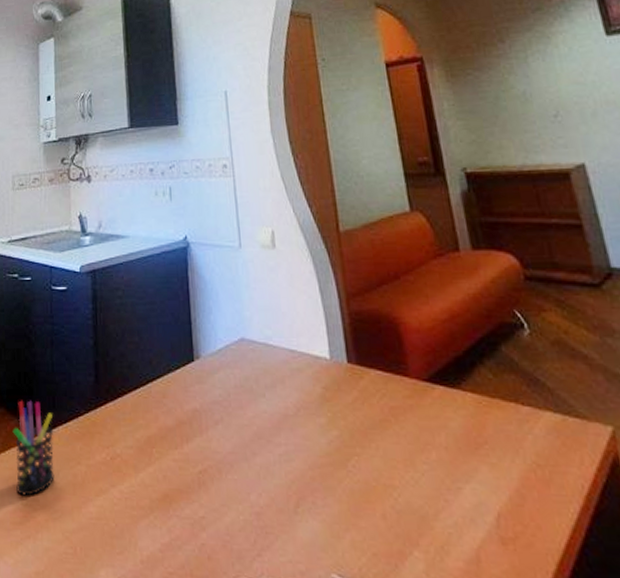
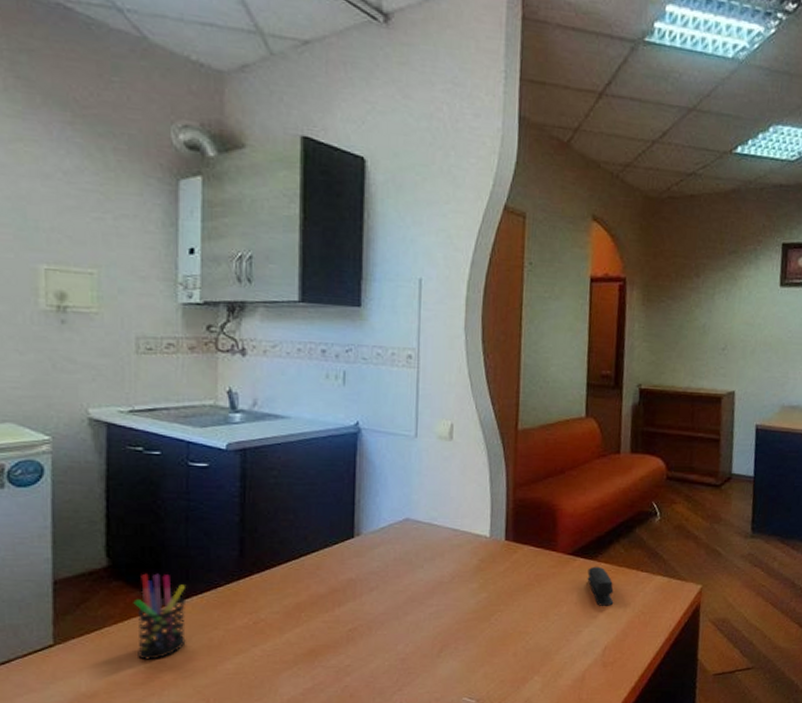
stapler: none [452,397,496,455] -> present [587,566,614,607]

